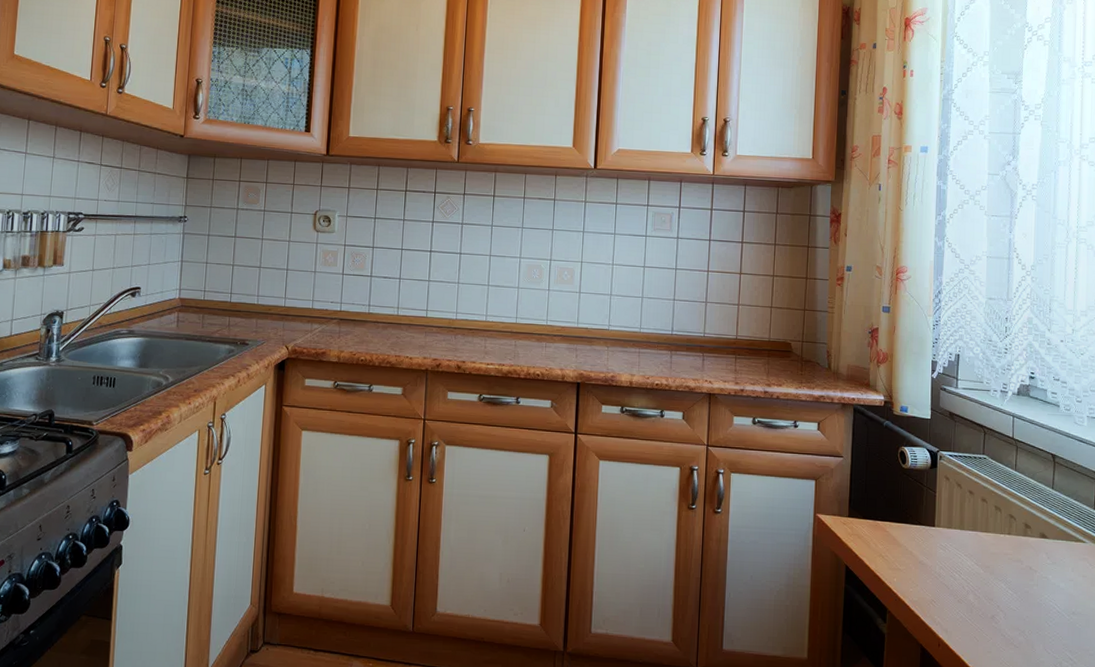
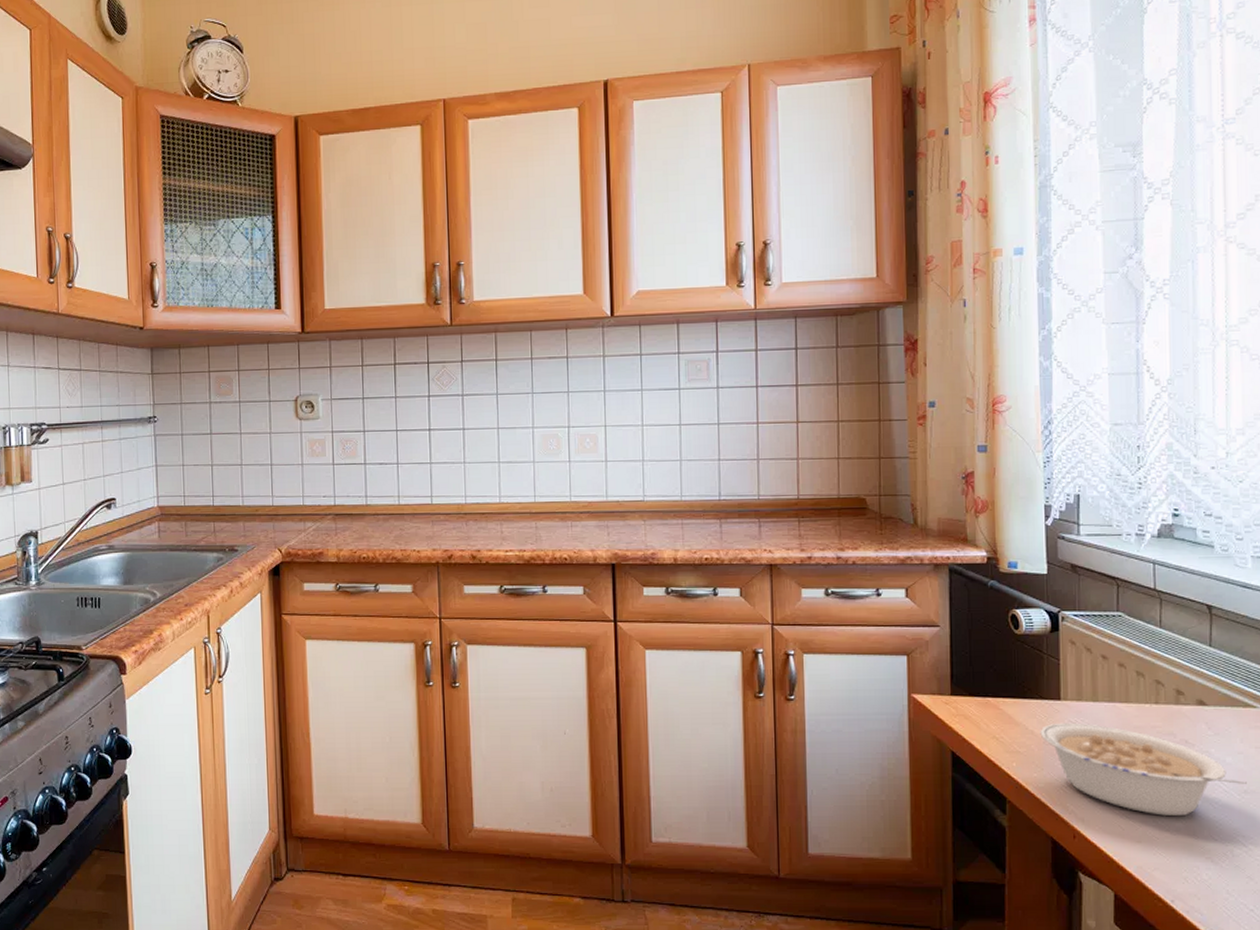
legume: none [917,546,1075,631] -> present [1040,722,1247,816]

